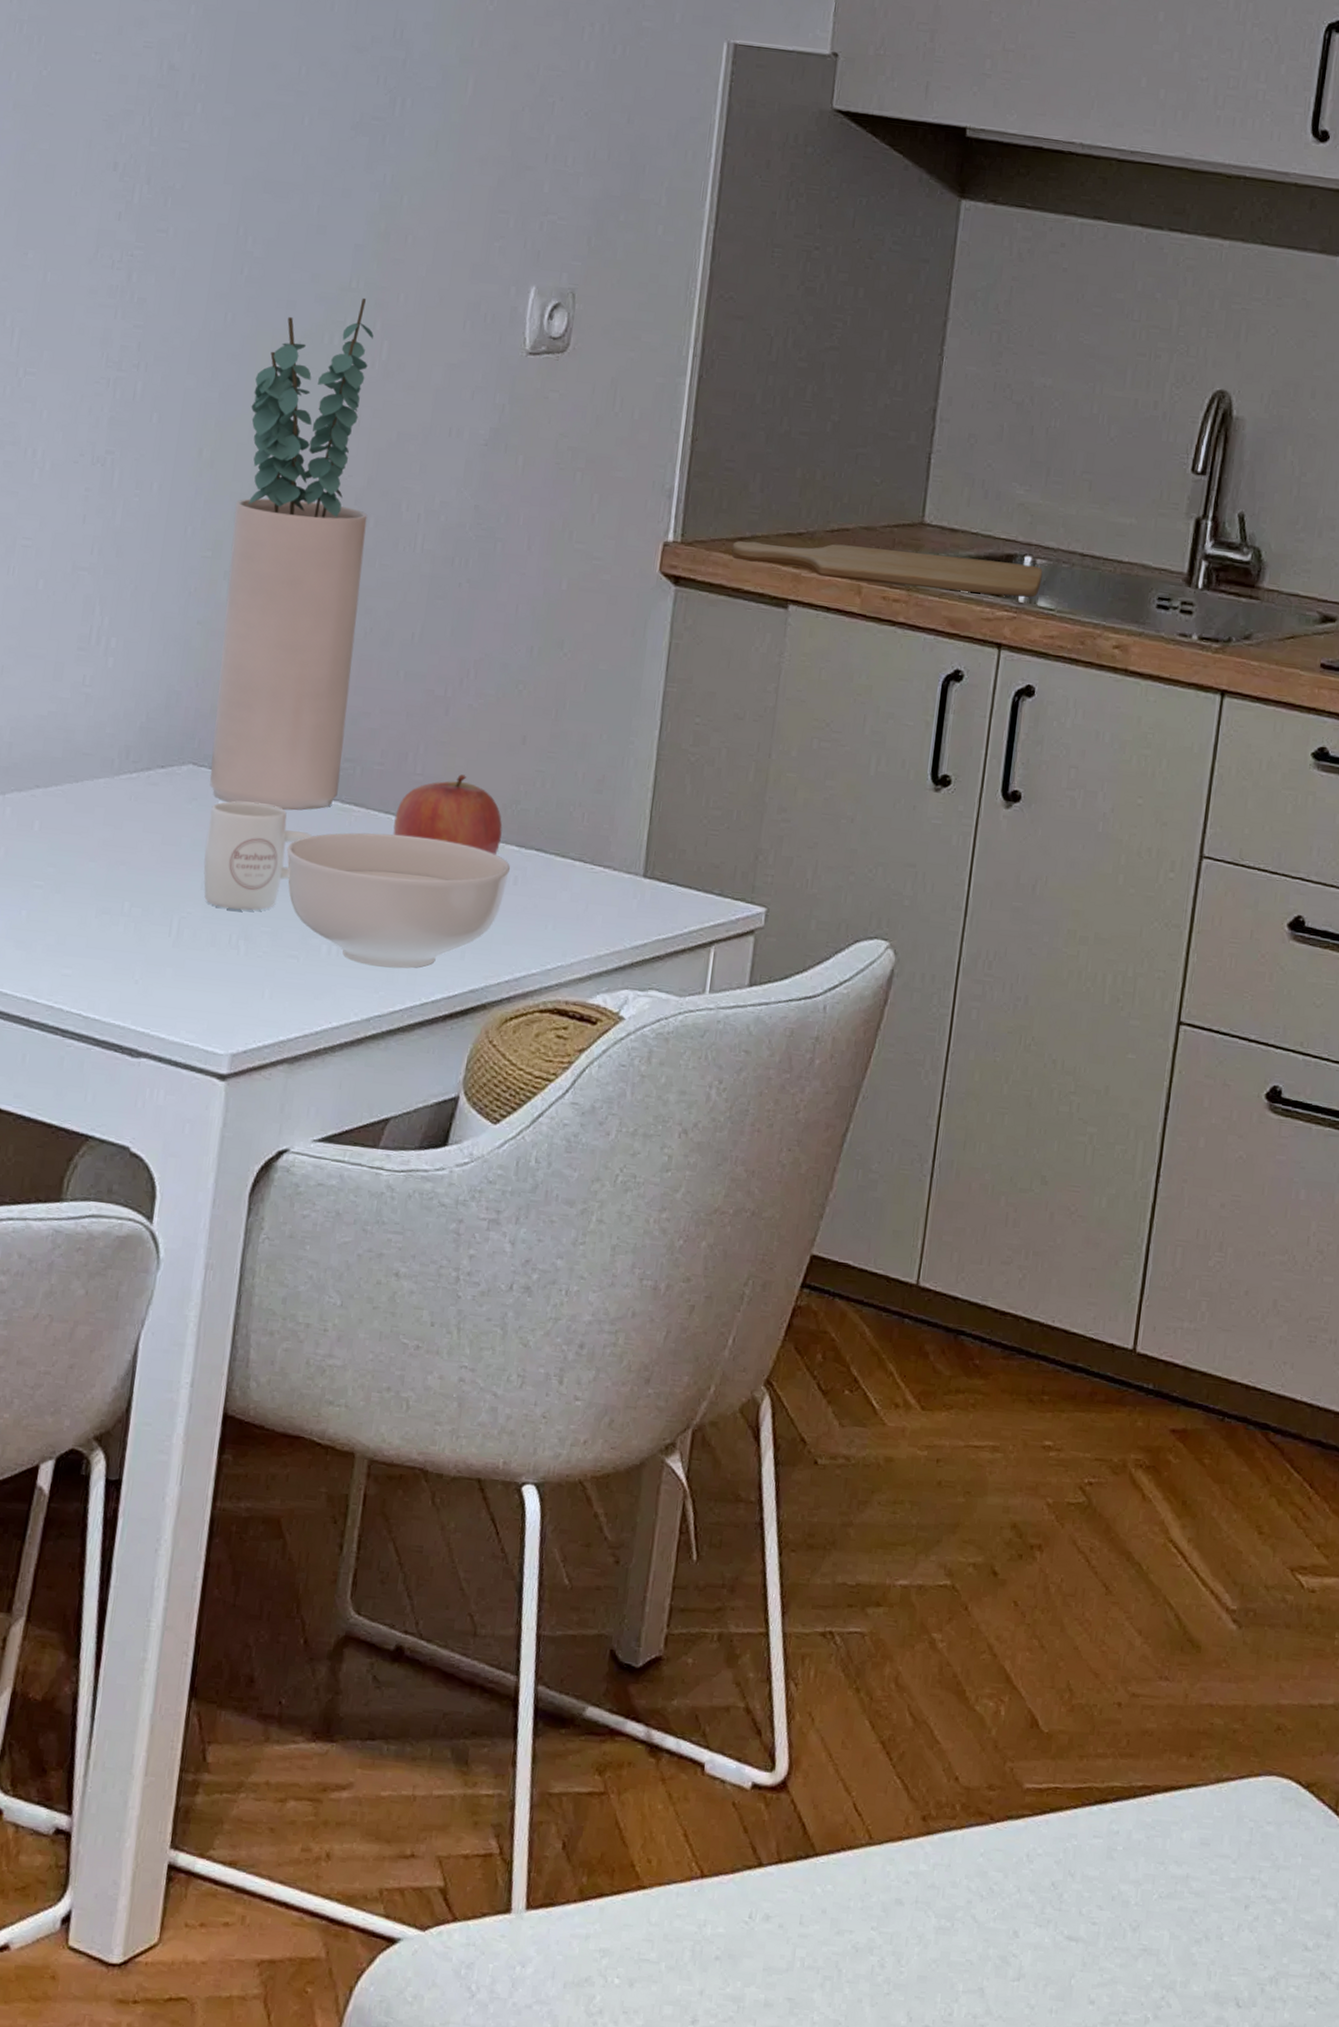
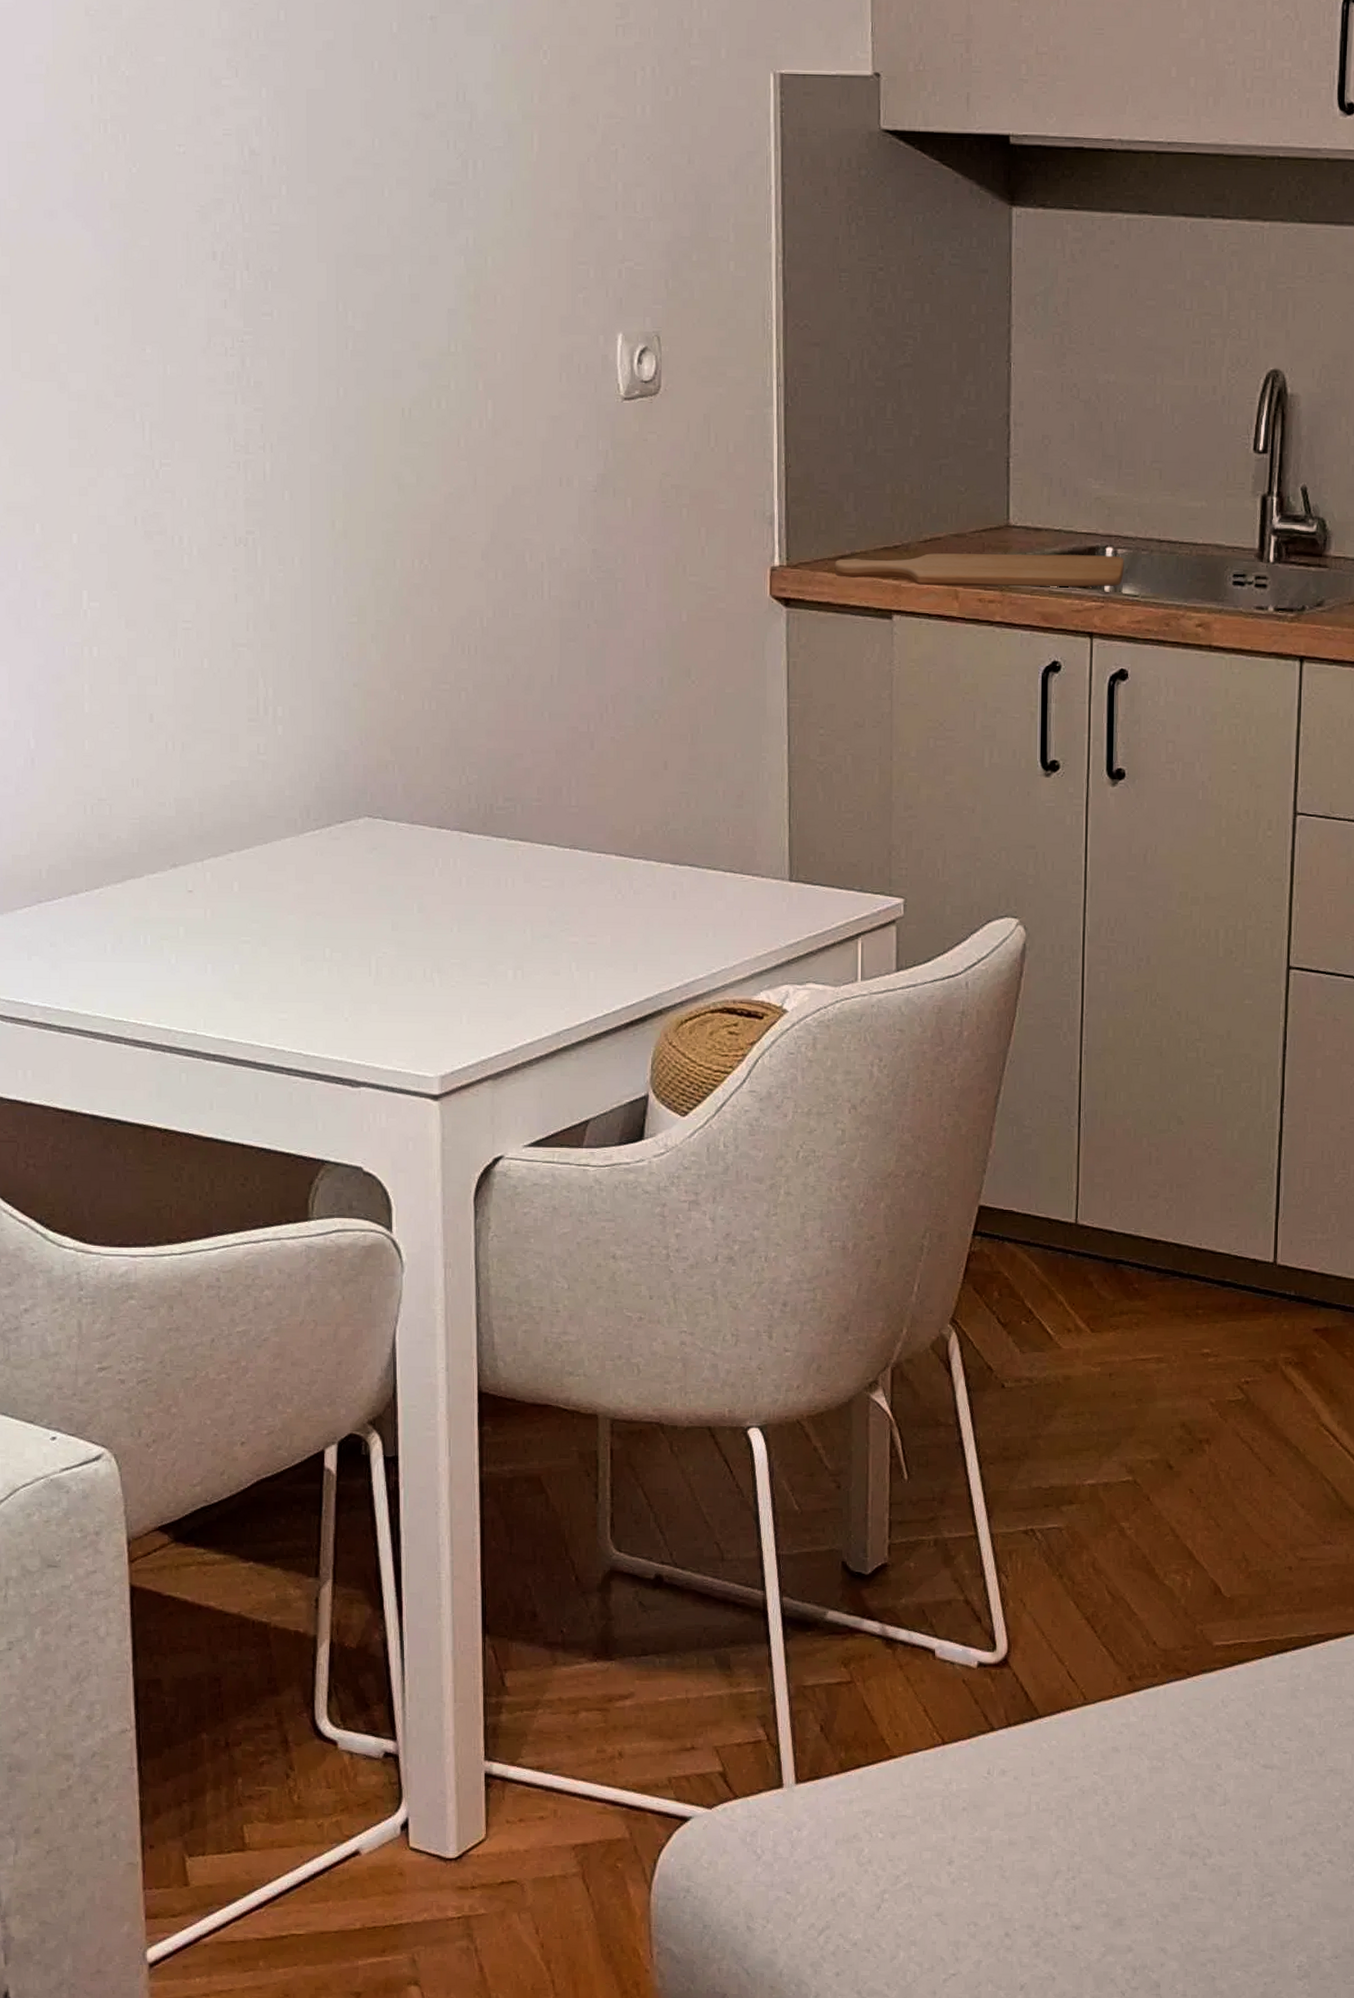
mug: present [203,801,313,911] -> none [390,846,486,947]
vase: present [210,297,374,811] -> none [373,360,503,851]
bowl: present [286,832,510,969] -> none [464,863,667,985]
fruit: present [393,774,503,856] -> none [558,803,656,874]

